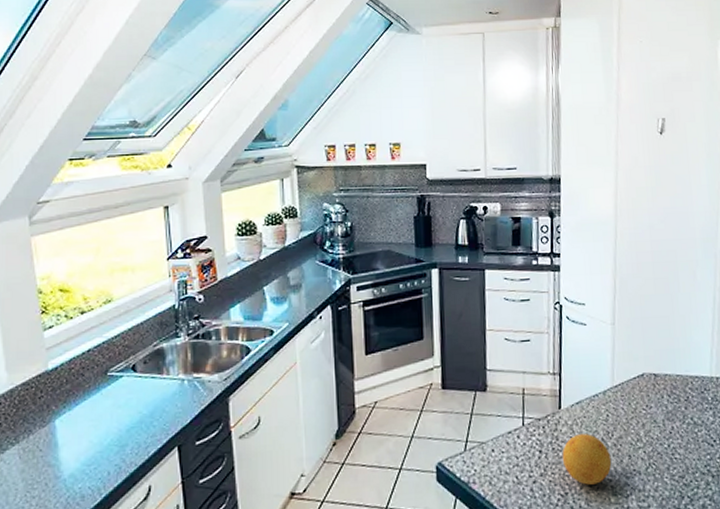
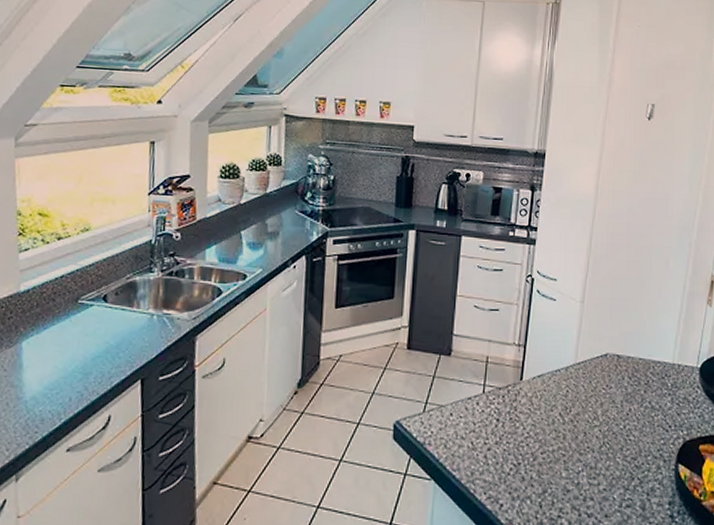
fruit: present [562,434,612,485] -> none [518,407,567,457]

